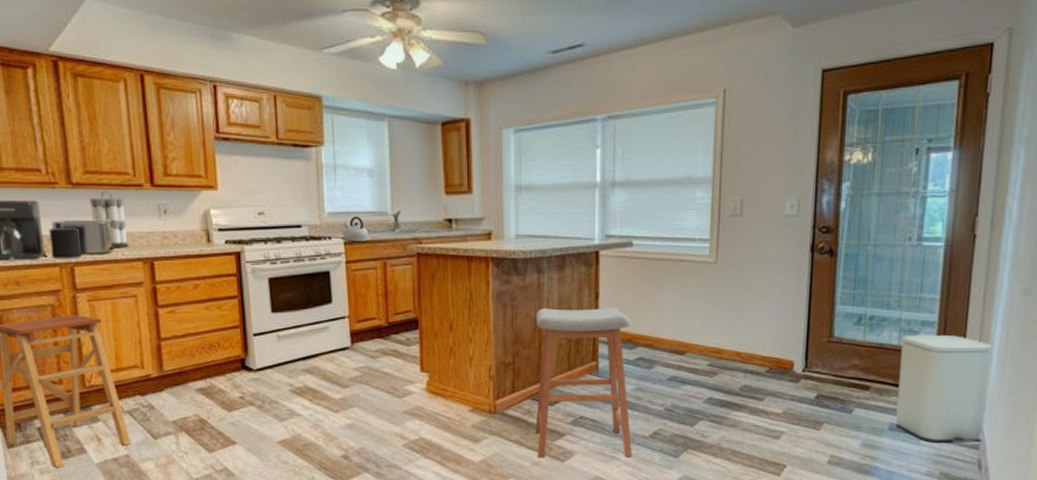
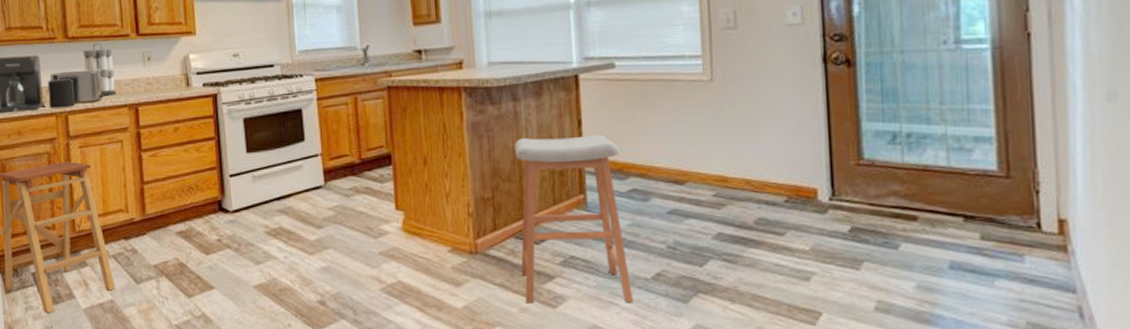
kettle: present [342,216,369,241] -> none [313,52,340,78]
pedal bin: present [895,334,992,445] -> none [952,152,1079,287]

